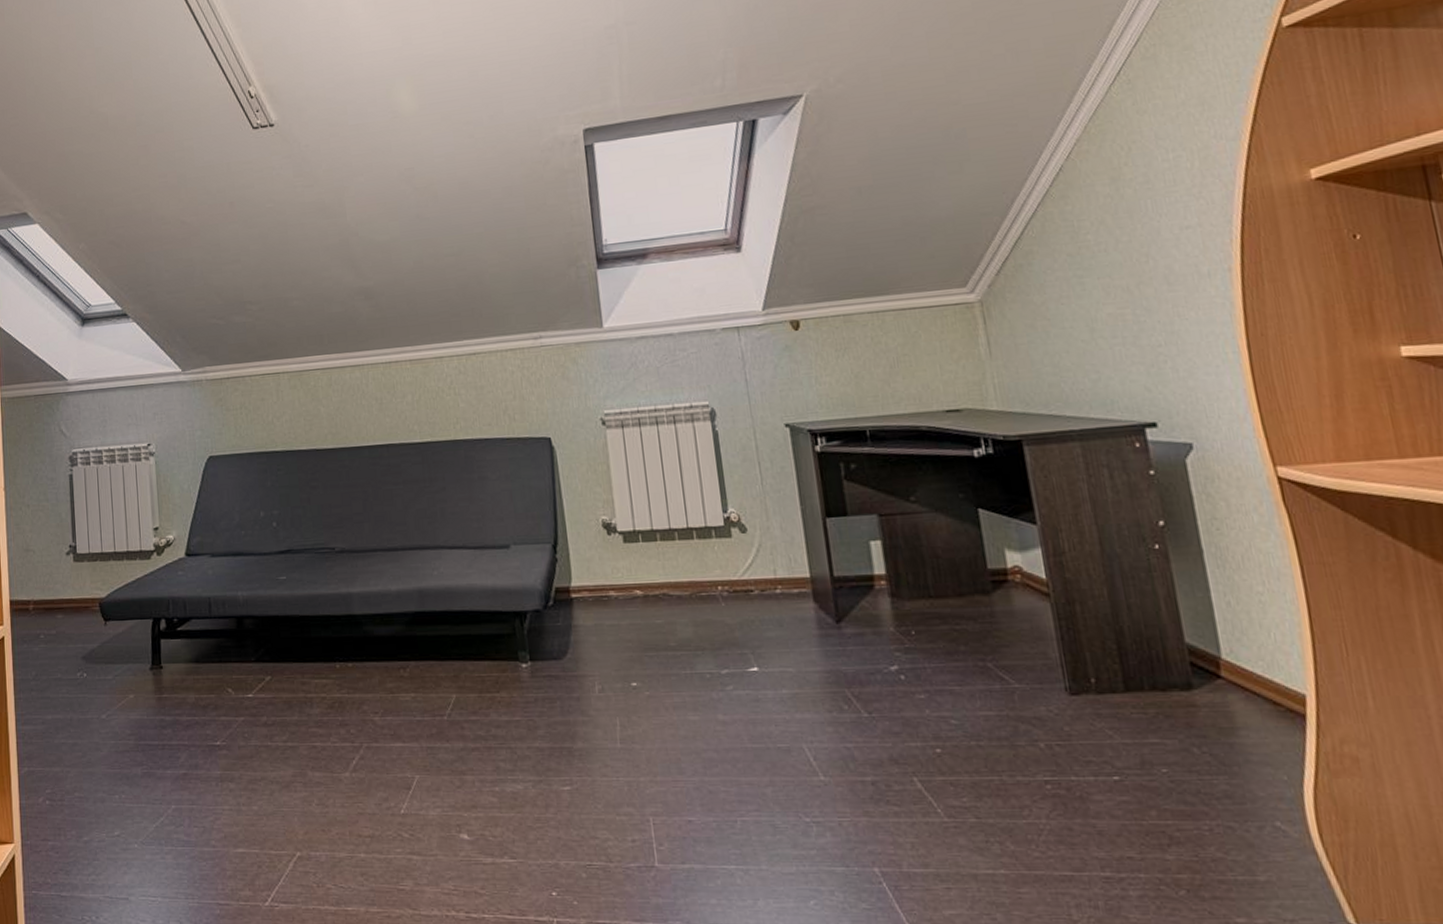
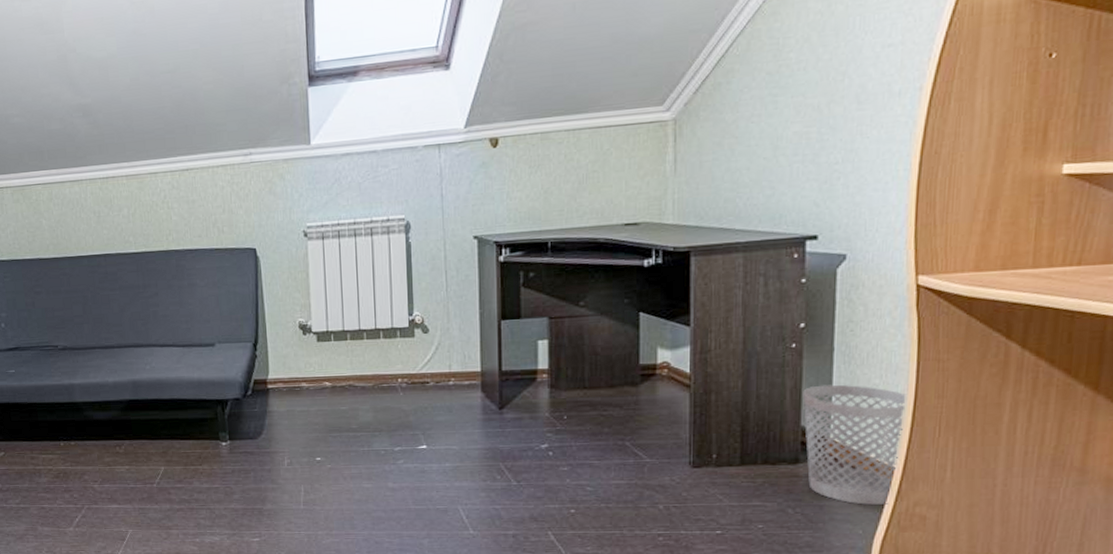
wastebasket: none [1178,592,1310,743] -> present [802,384,906,505]

